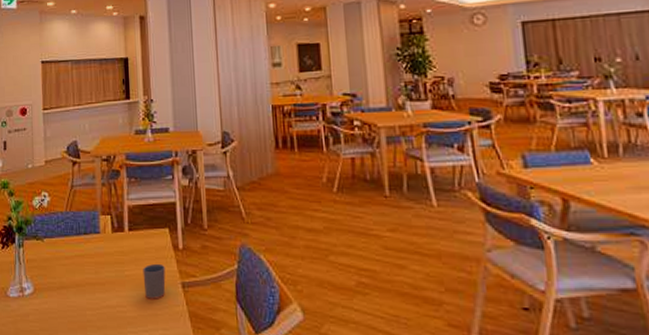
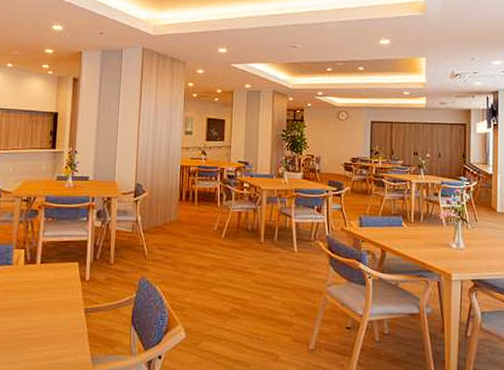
mug: present [143,263,166,299] -> none [49,292,71,323]

